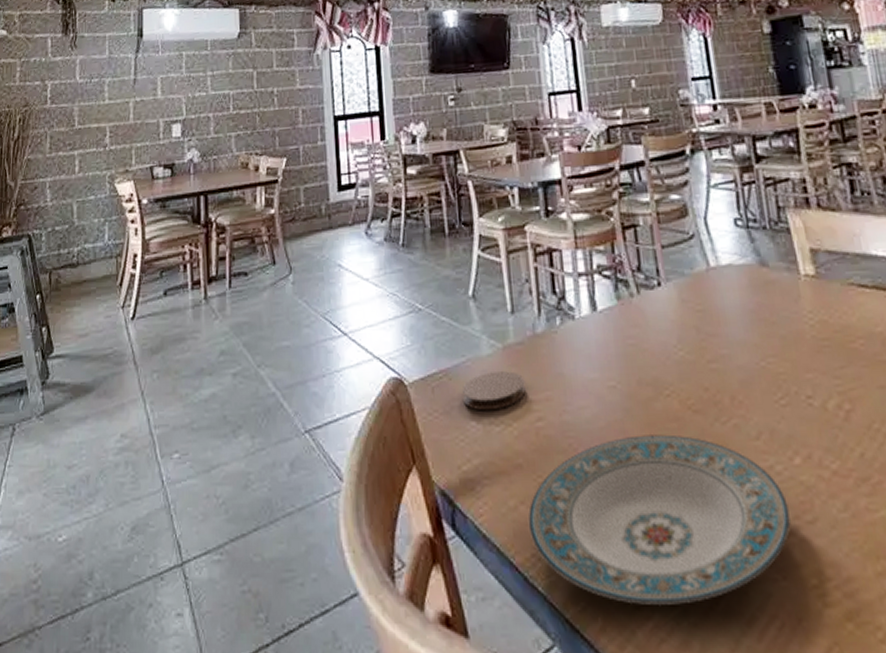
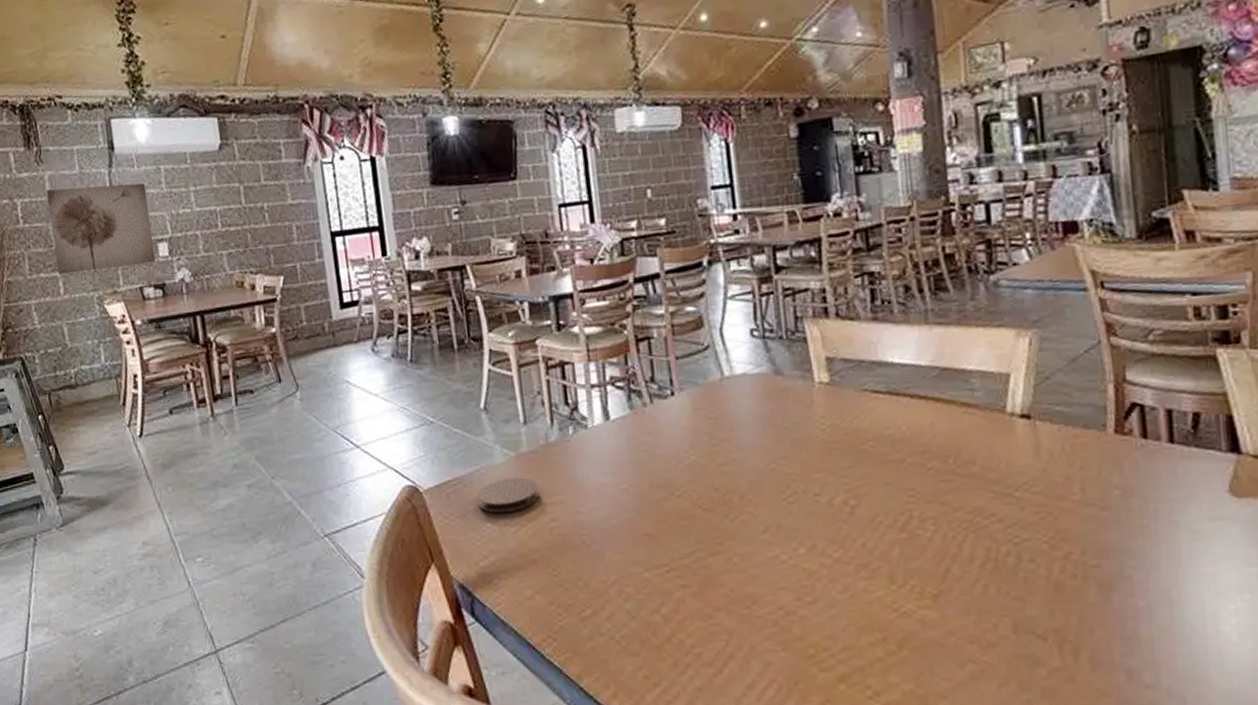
wall art: none [76,67,168,153] -> present [46,182,156,275]
plate: present [528,434,791,605] -> none [543,530,792,674]

